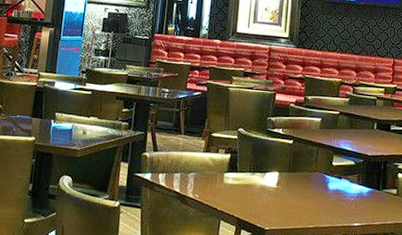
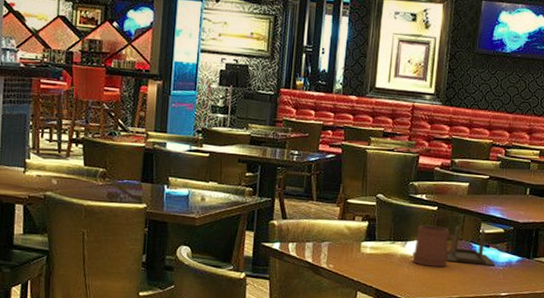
beer mug: none [270,157,310,198] -> present [412,224,456,267]
napkin holder: none [302,158,348,197] -> present [446,226,496,266]

